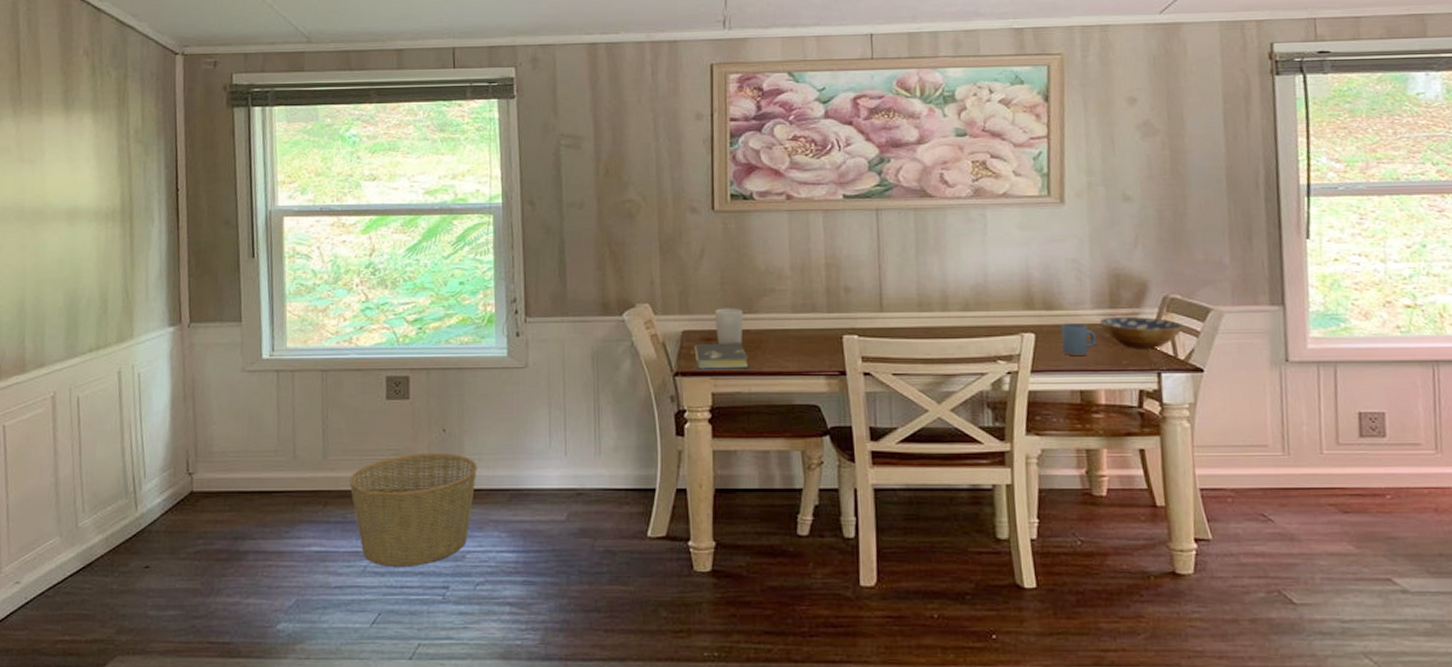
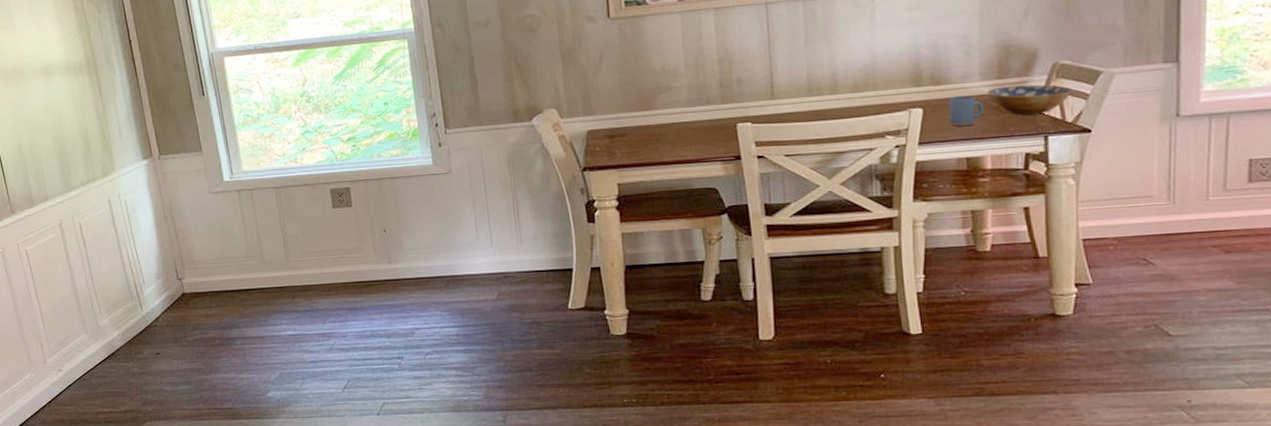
basket: present [349,453,478,567] -> none [310,249,417,344]
book: present [694,343,749,369] -> none [598,137,651,164]
candle holder: present [714,308,743,344] -> none [616,106,643,140]

